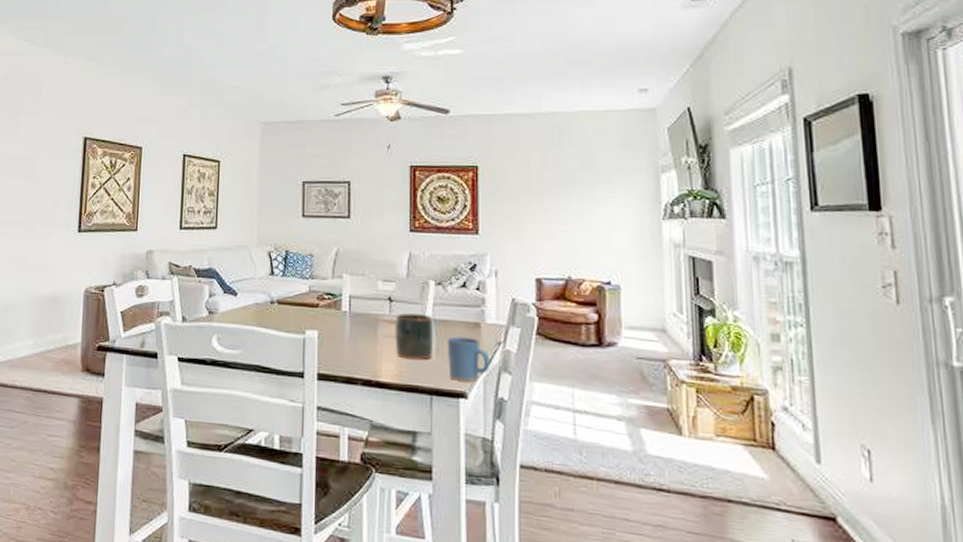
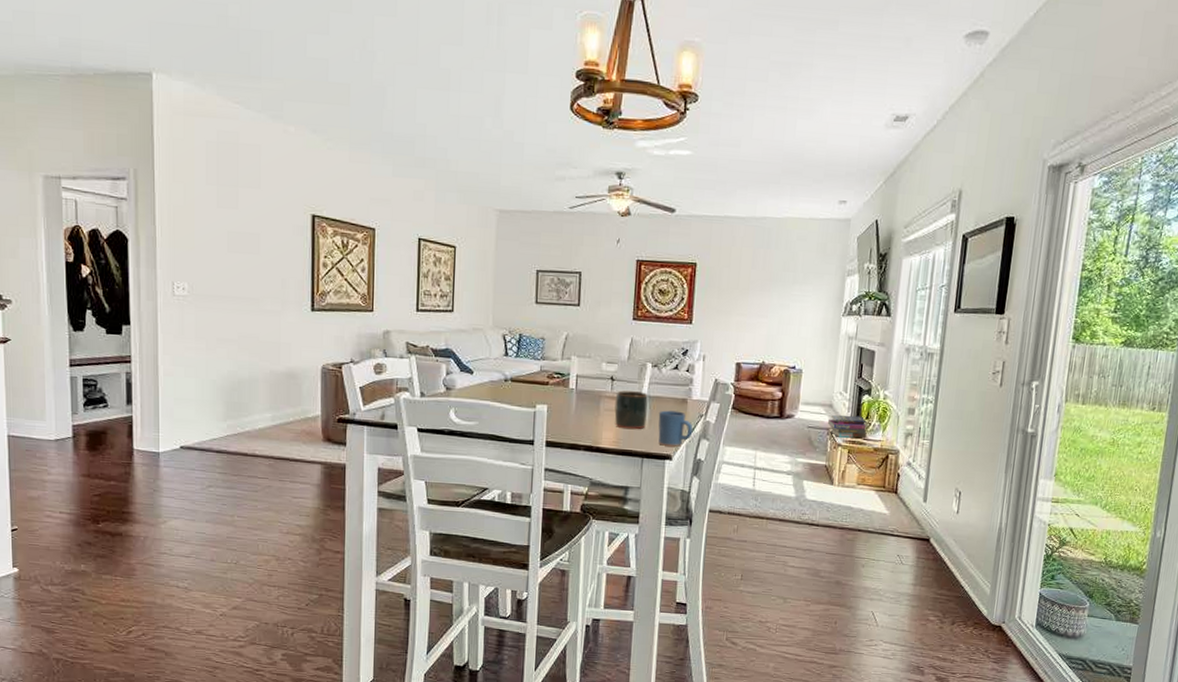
books: none [662,342,718,373] -> present [827,415,867,438]

